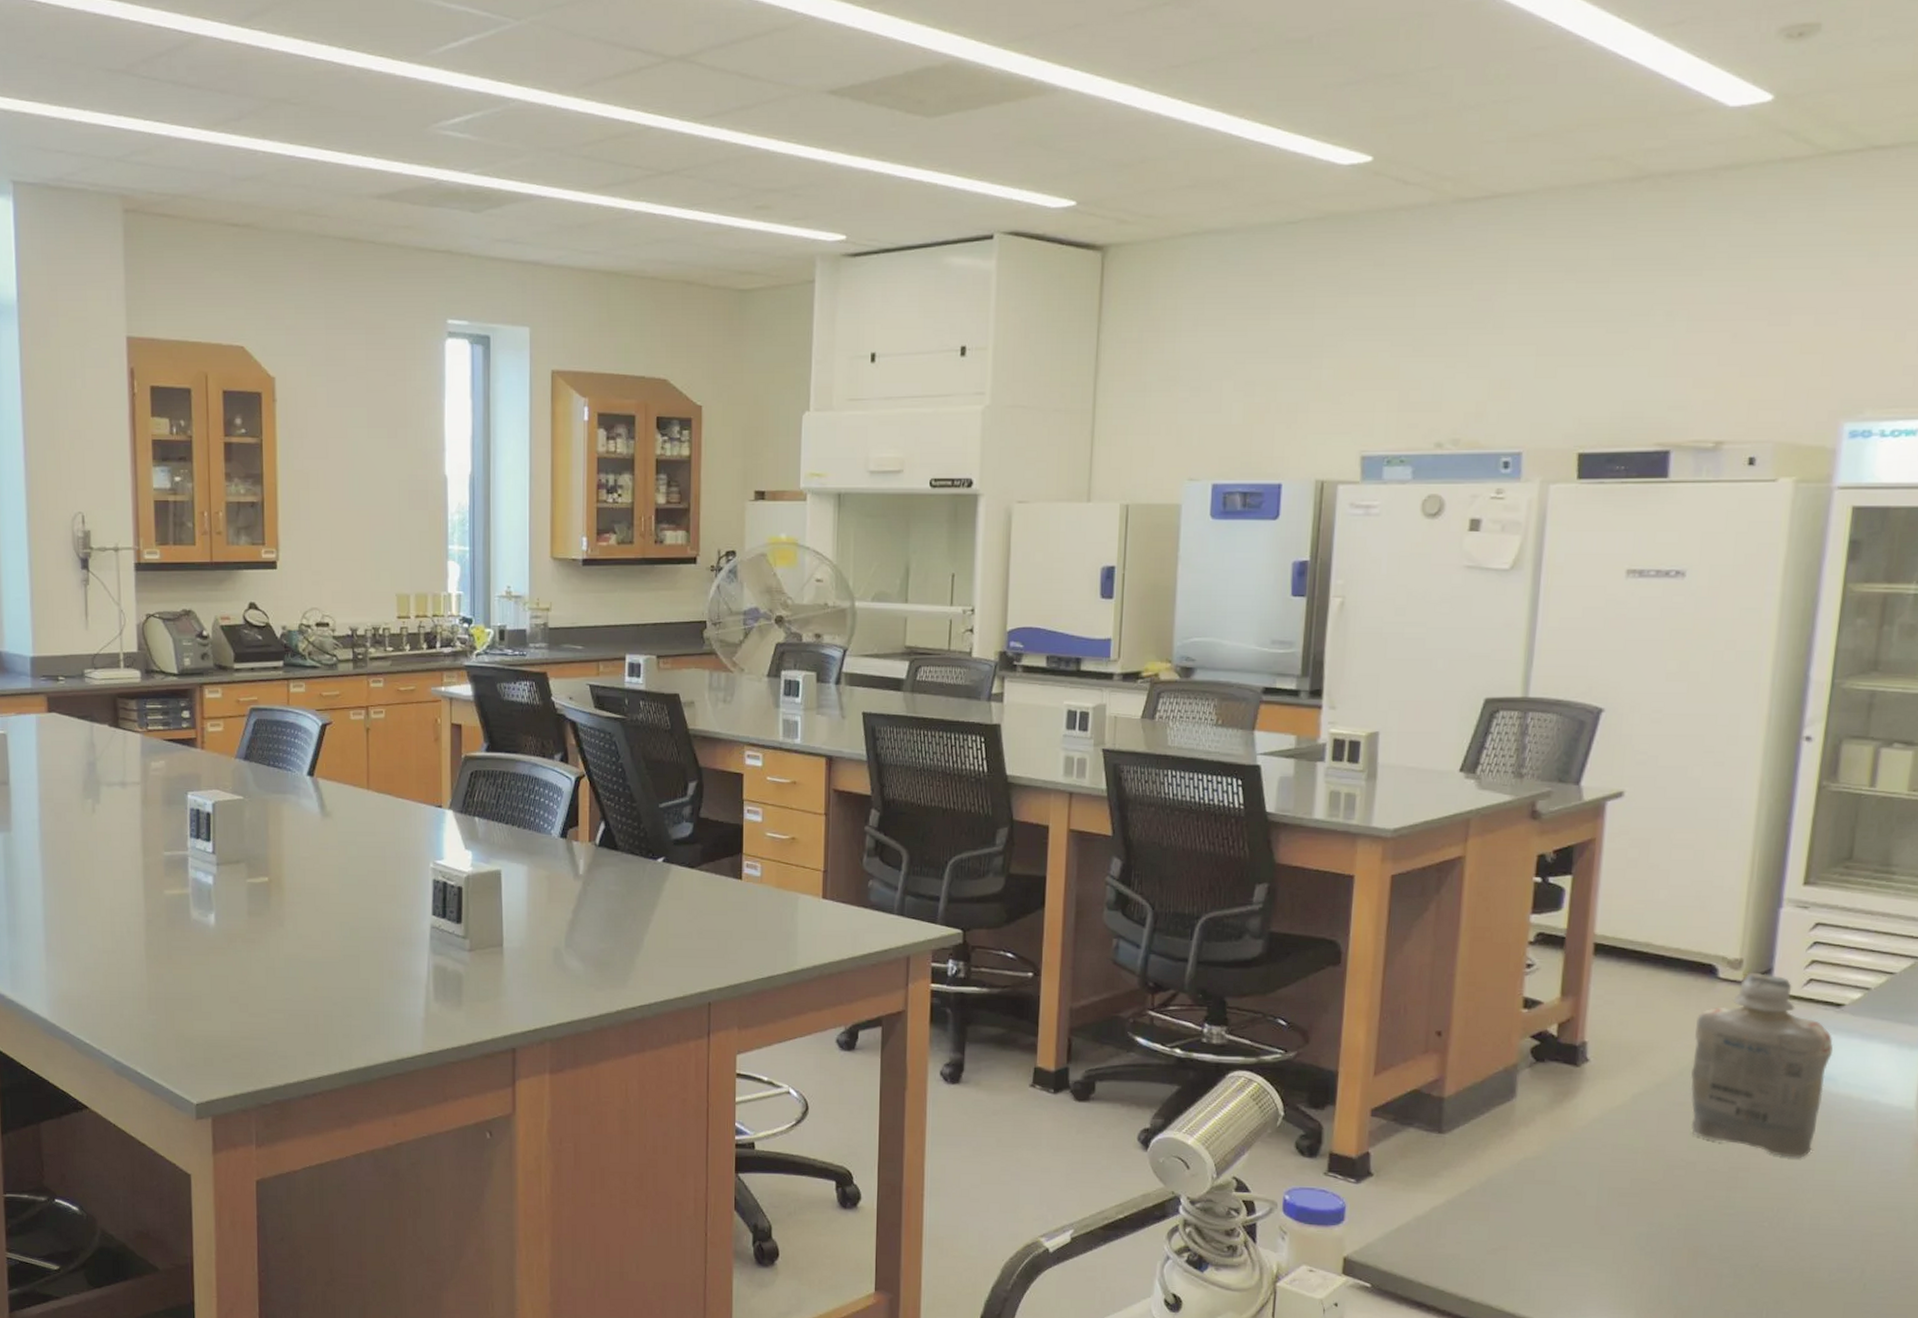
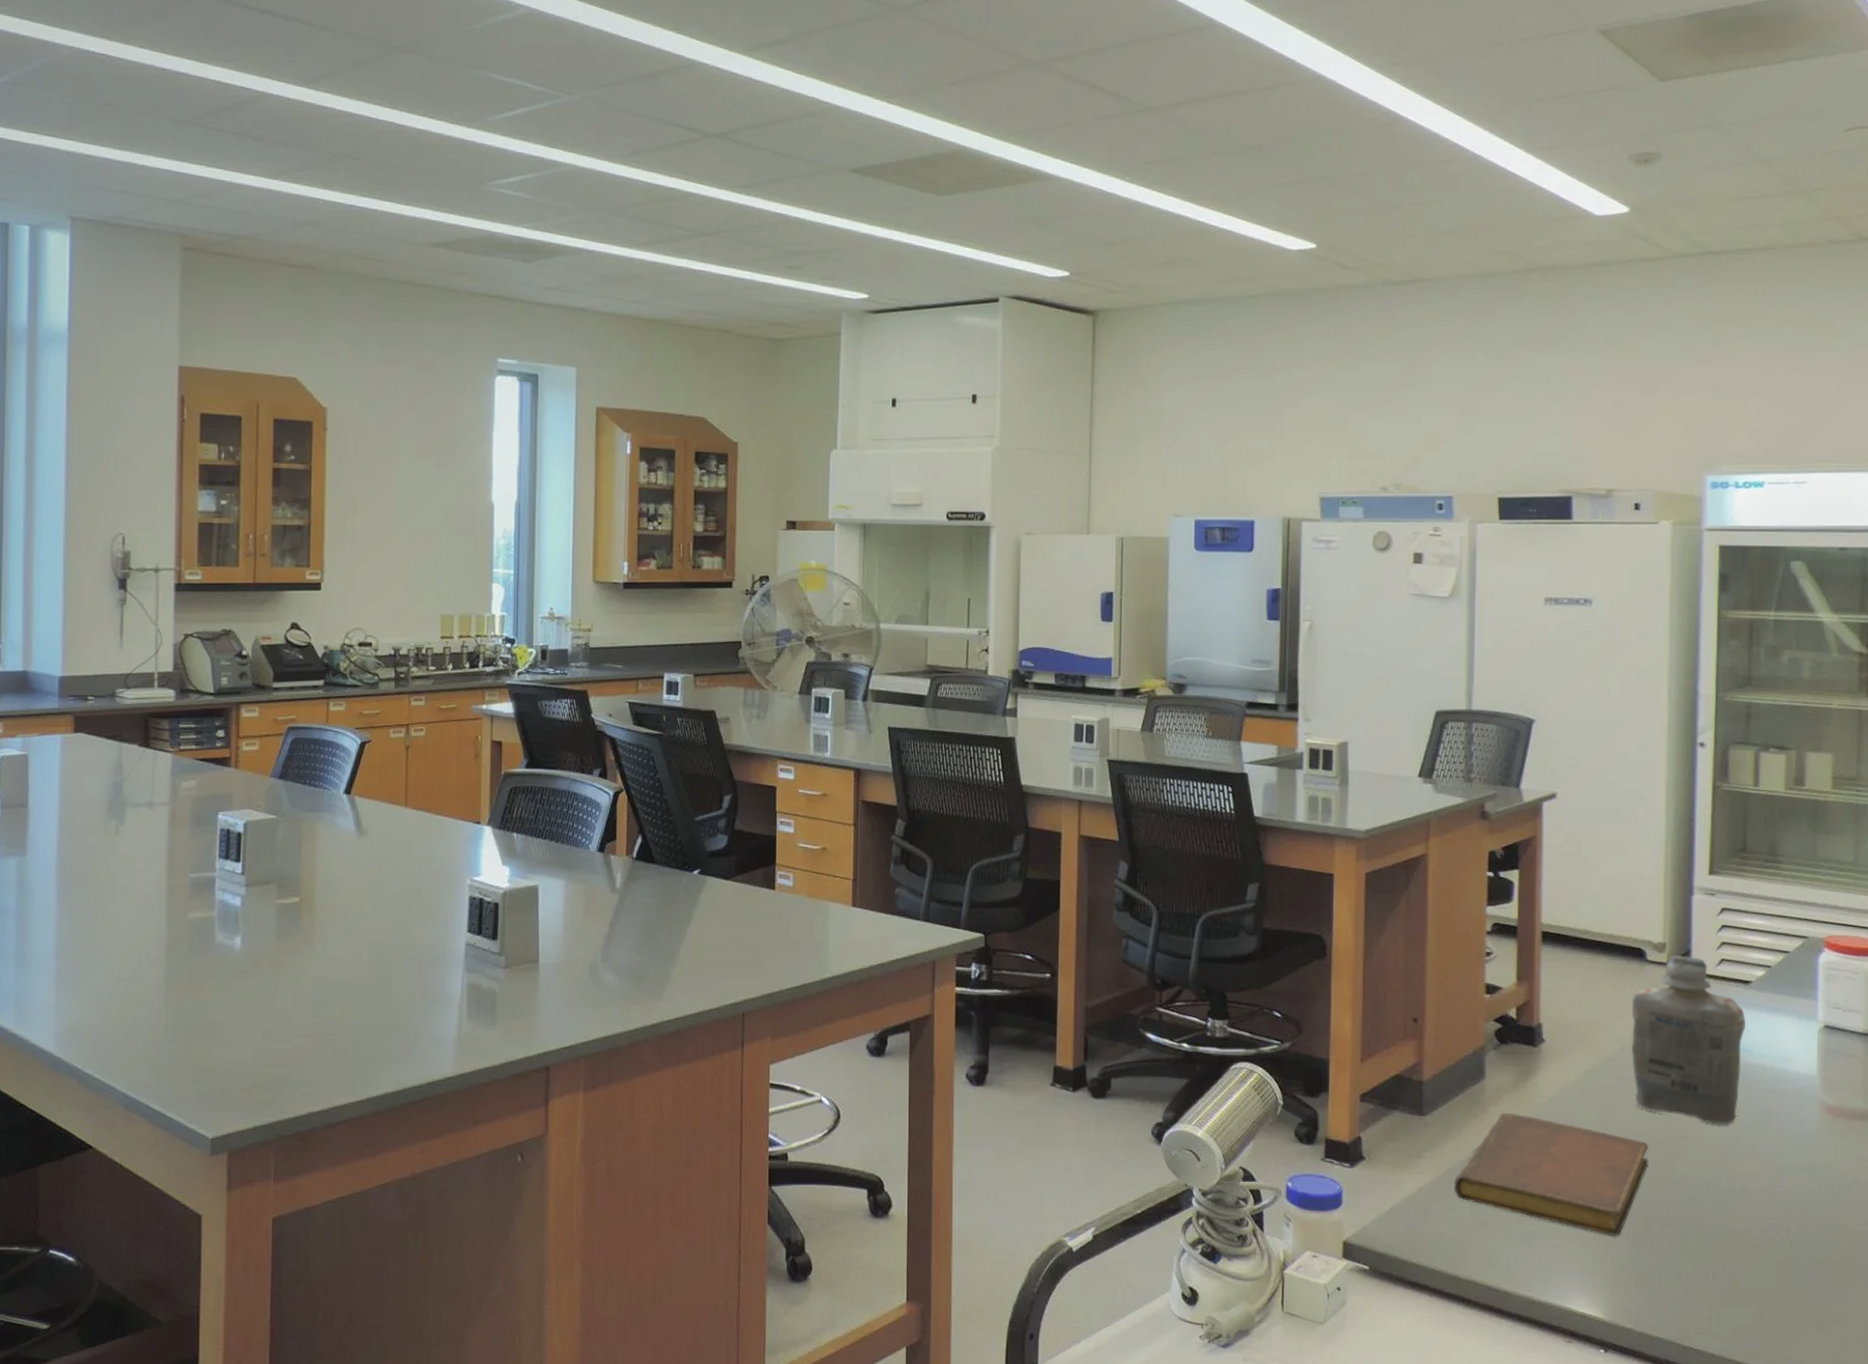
notebook: none [1471,1134,1703,1268] -> present [1454,1112,1649,1236]

